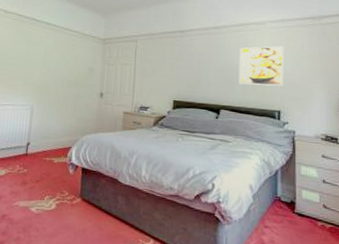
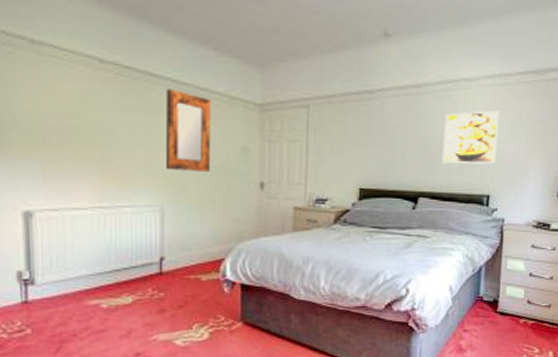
home mirror: none [37,28,71,84] -> present [165,88,212,172]

